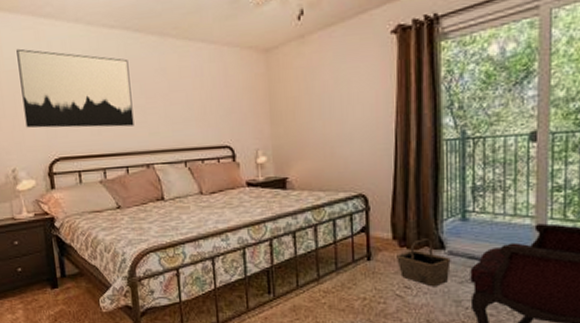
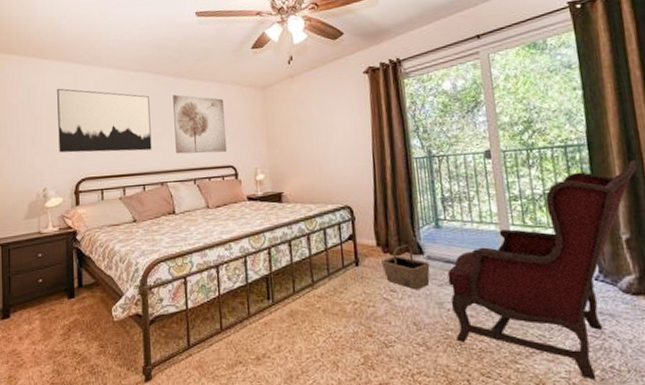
wall art: none [156,58,223,132] -> present [173,94,227,154]

